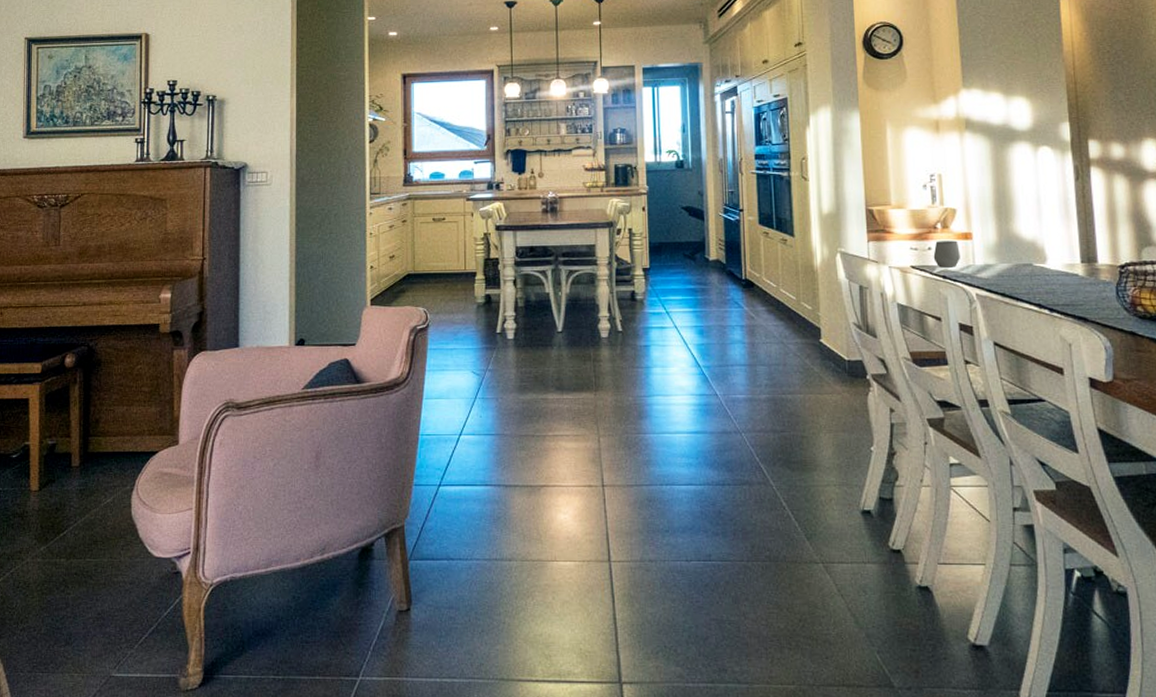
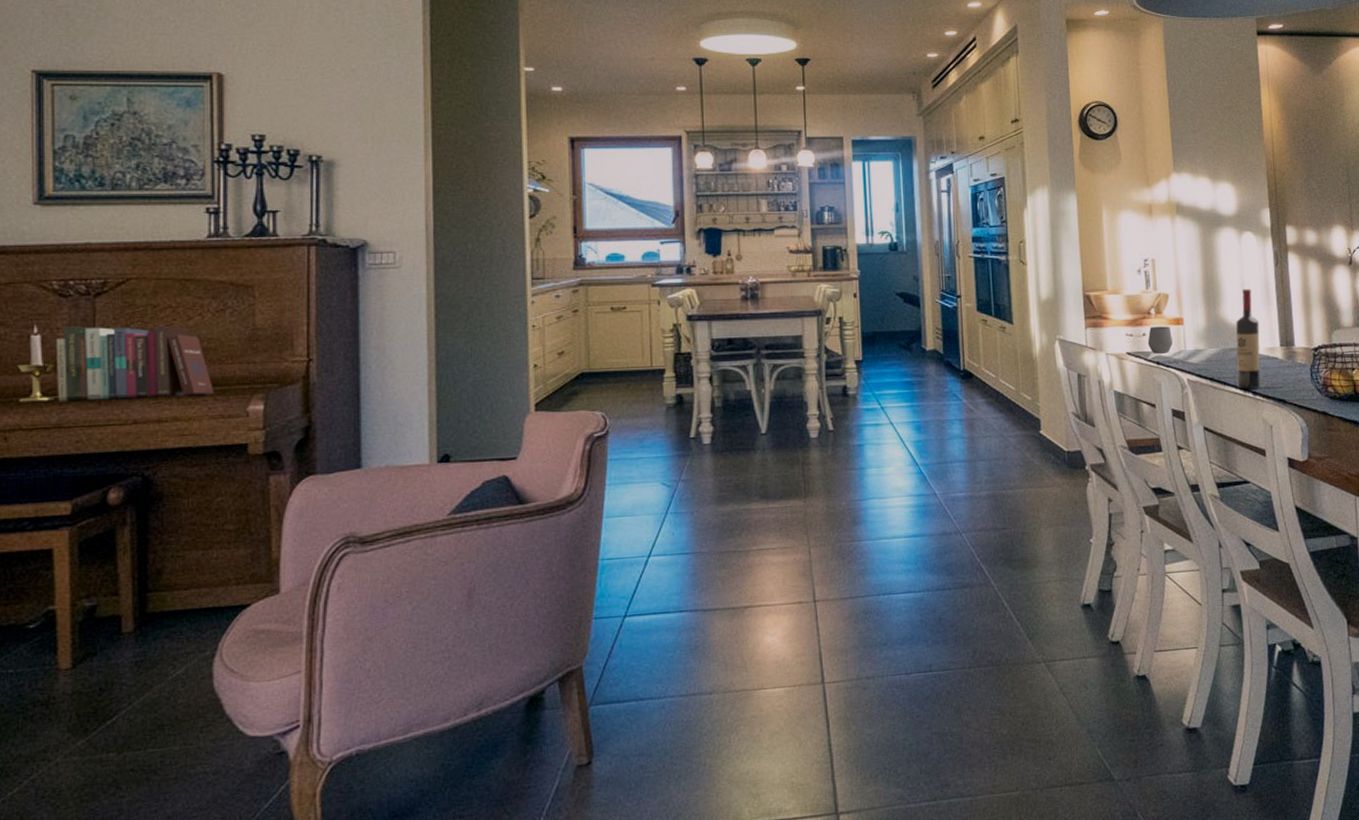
candlestick: none [10,228,34,288] -> present [17,325,56,404]
books: none [34,229,138,288] -> present [55,325,215,403]
wine bottle: none [1030,204,1058,306] -> present [1235,288,1261,390]

